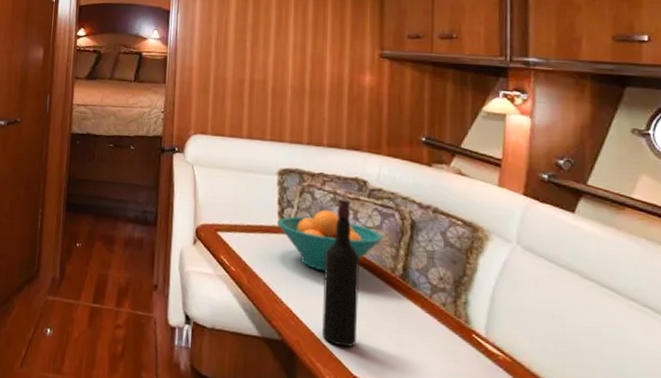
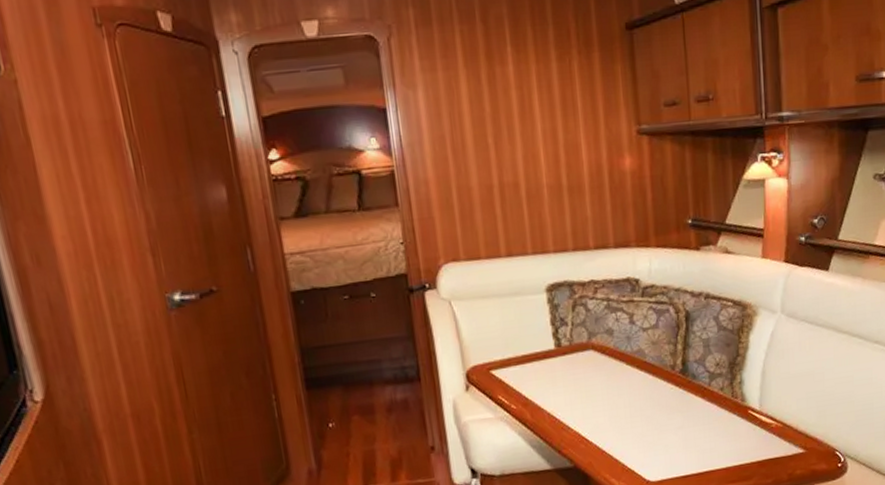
fruit bowl: present [278,210,383,272] -> none [553,320,660,386]
wine bottle: present [322,198,359,347] -> none [605,303,647,457]

